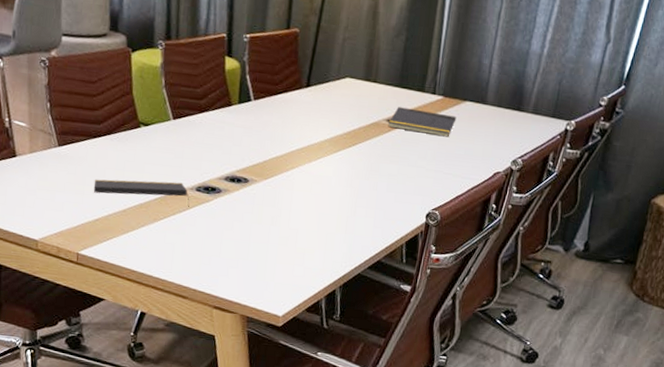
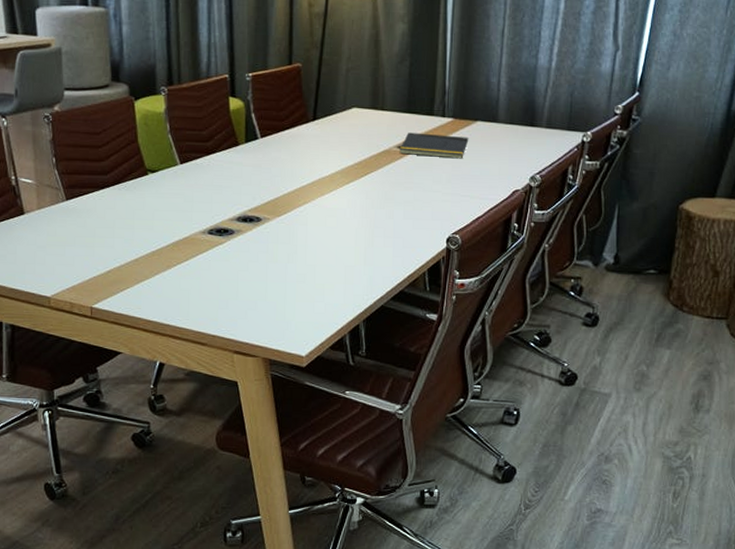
notepad: present [93,179,189,207] -> none [104,227,202,251]

